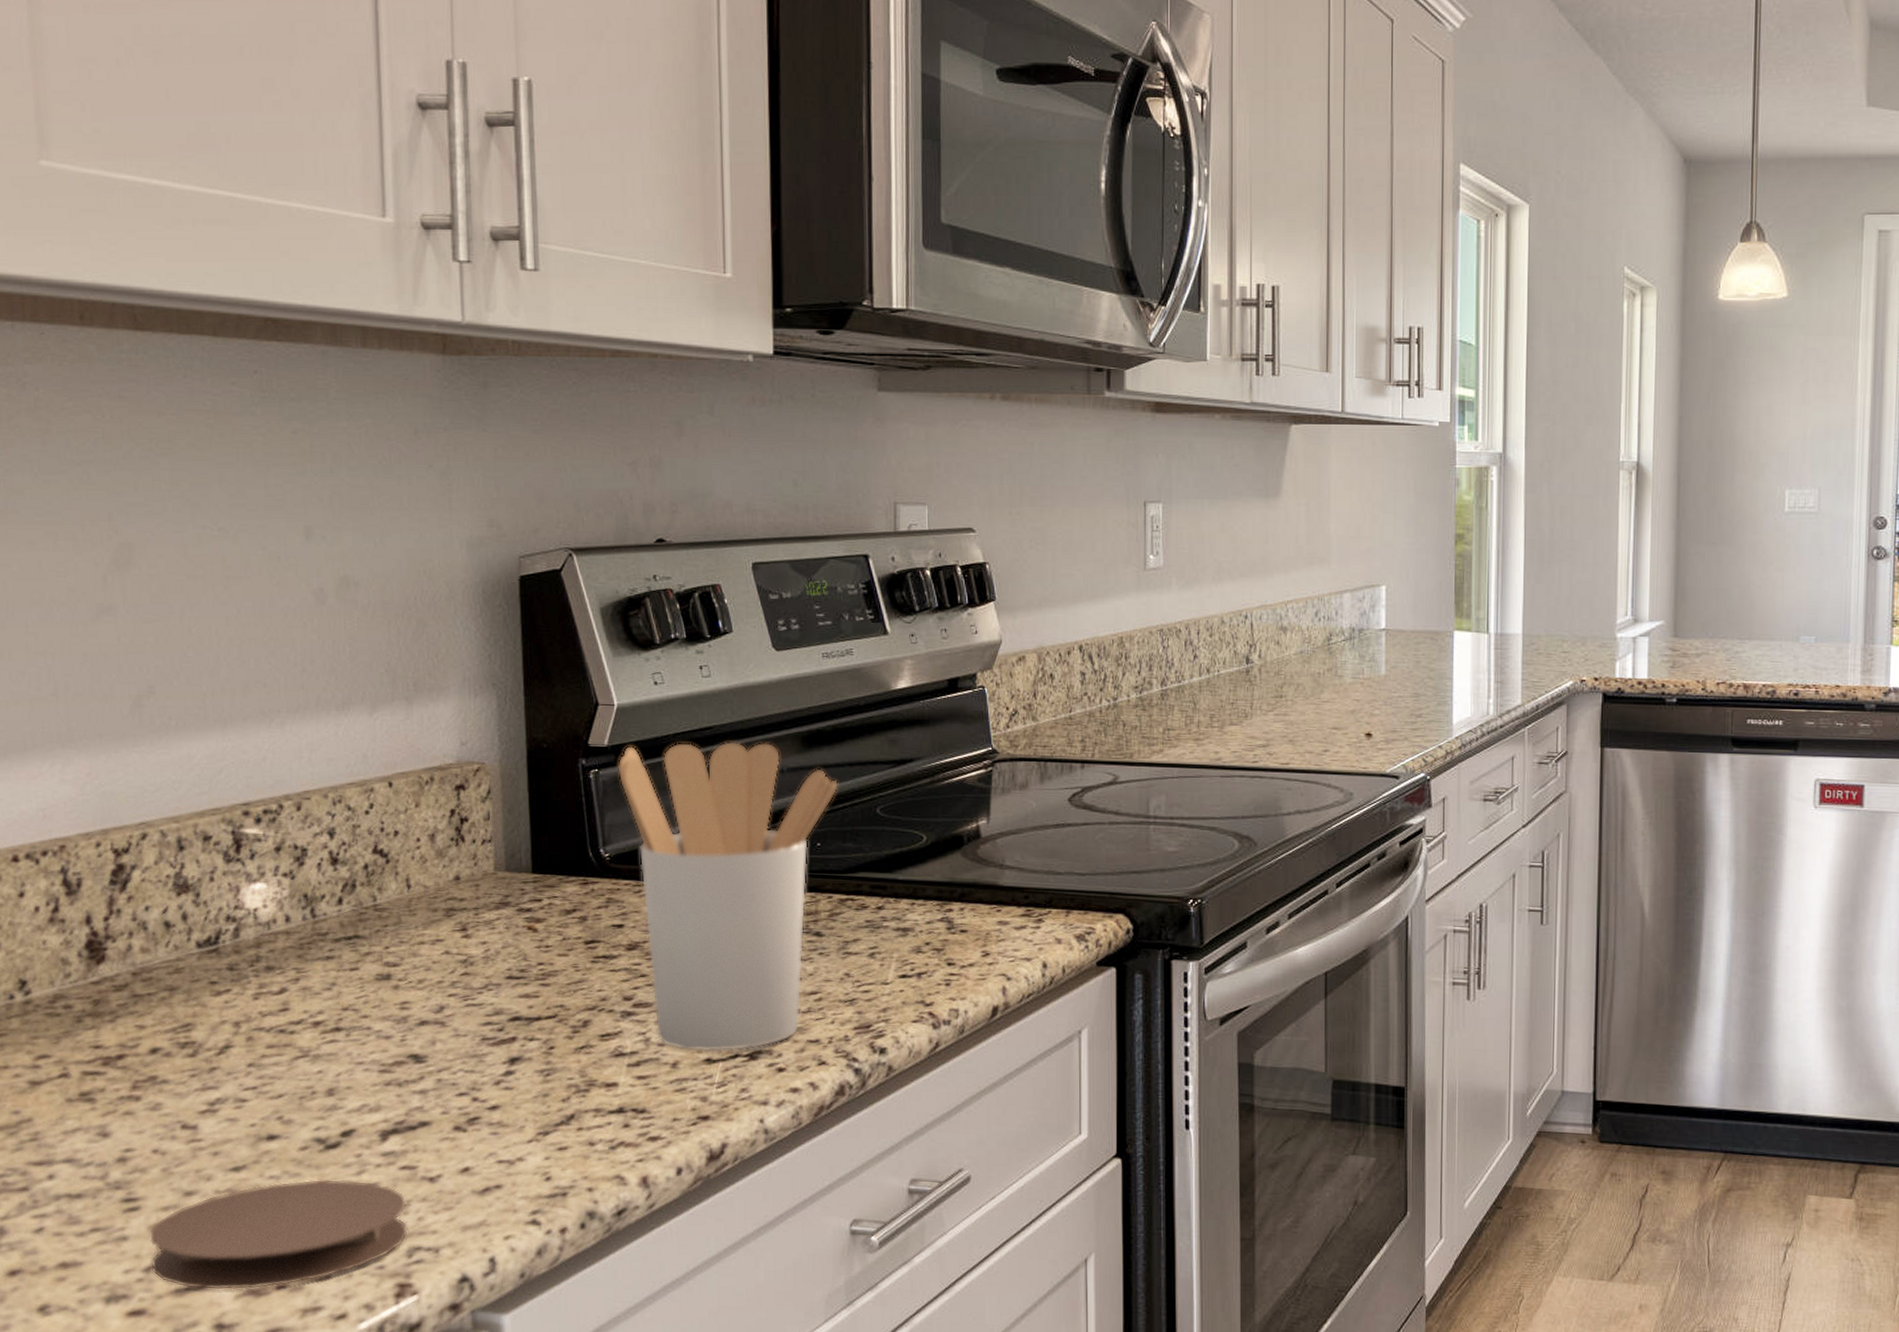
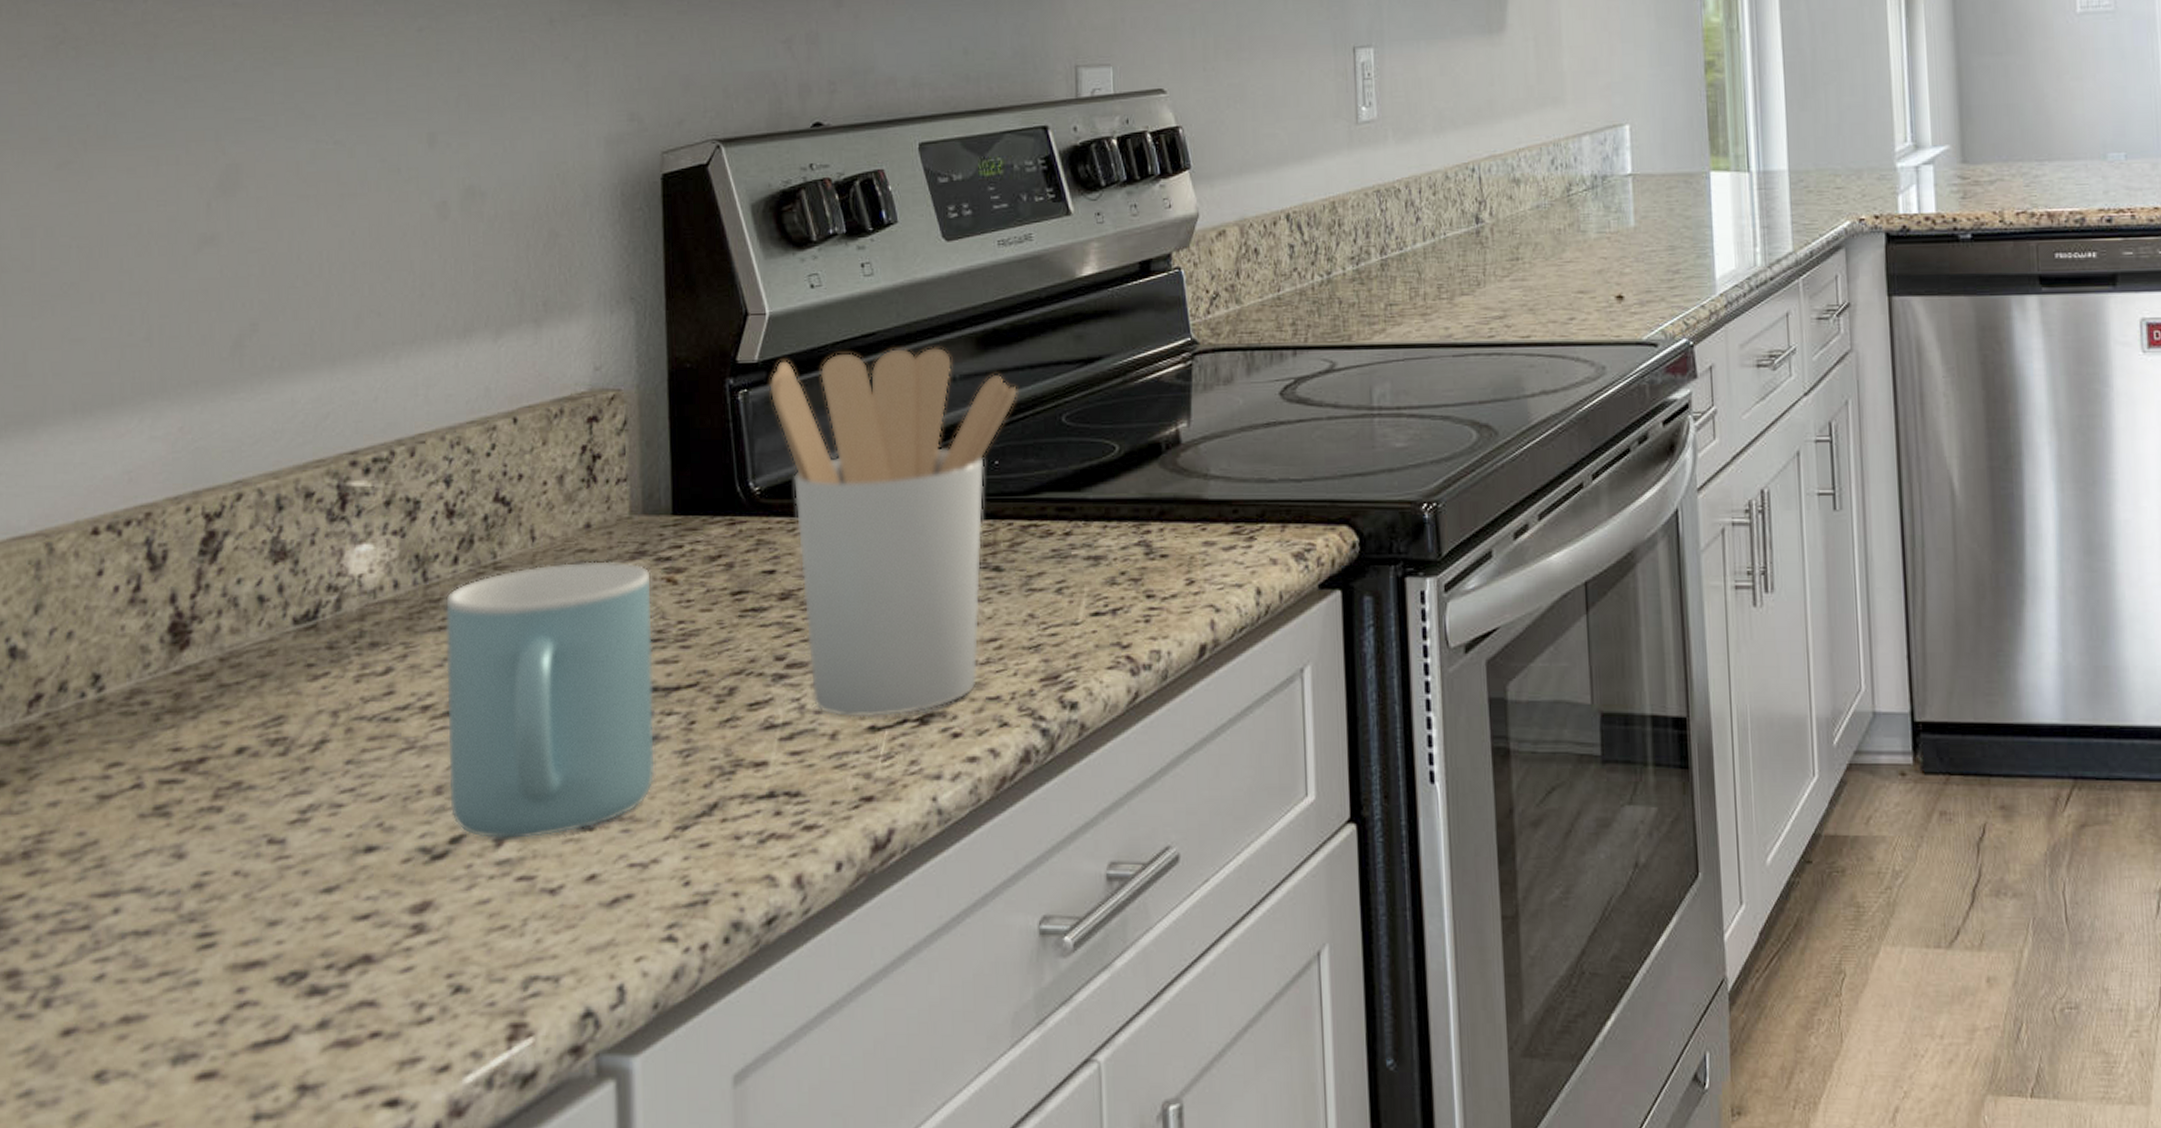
coaster: present [149,1179,408,1291] -> none [225,896,524,1043]
mug: none [331,908,520,1136] -> present [445,561,656,840]

